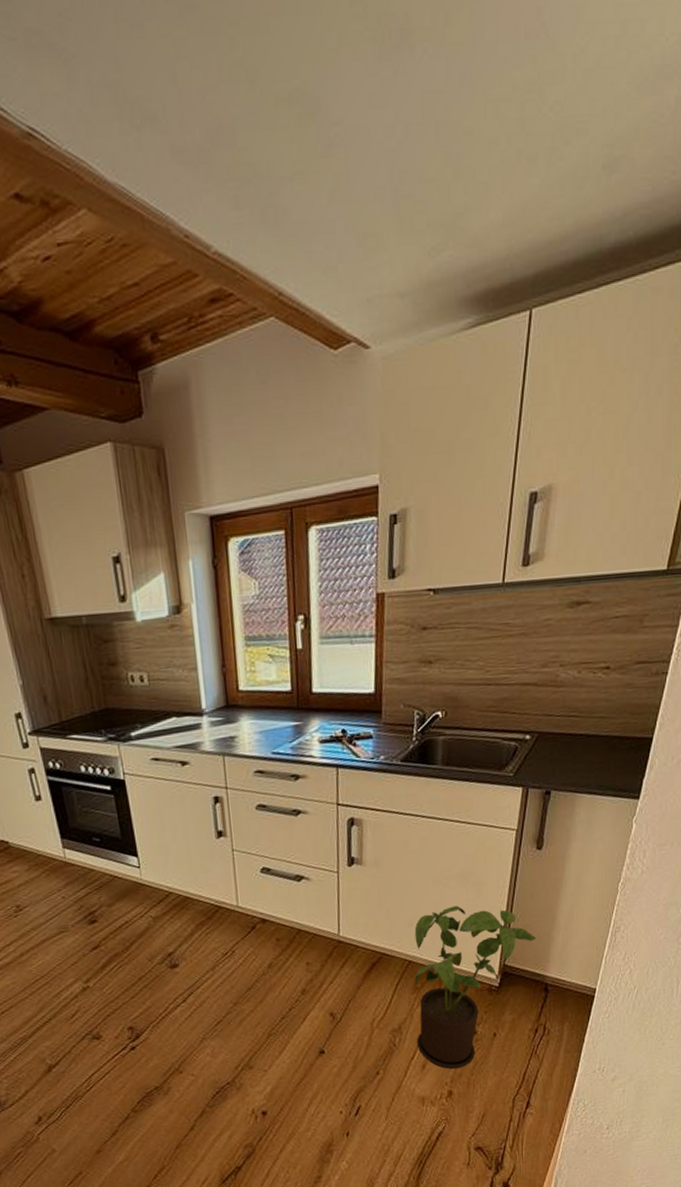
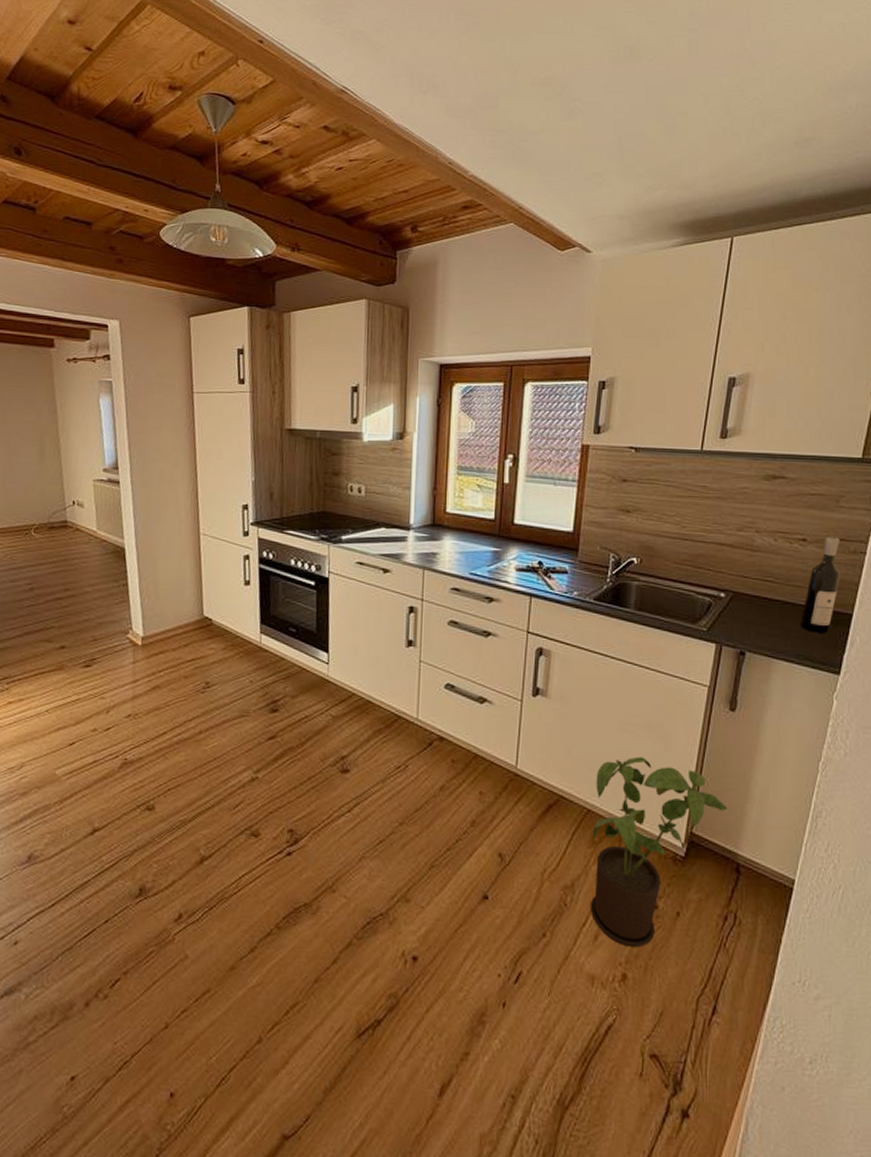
bottle: none [603,660,643,762] -> present [801,536,841,633]

